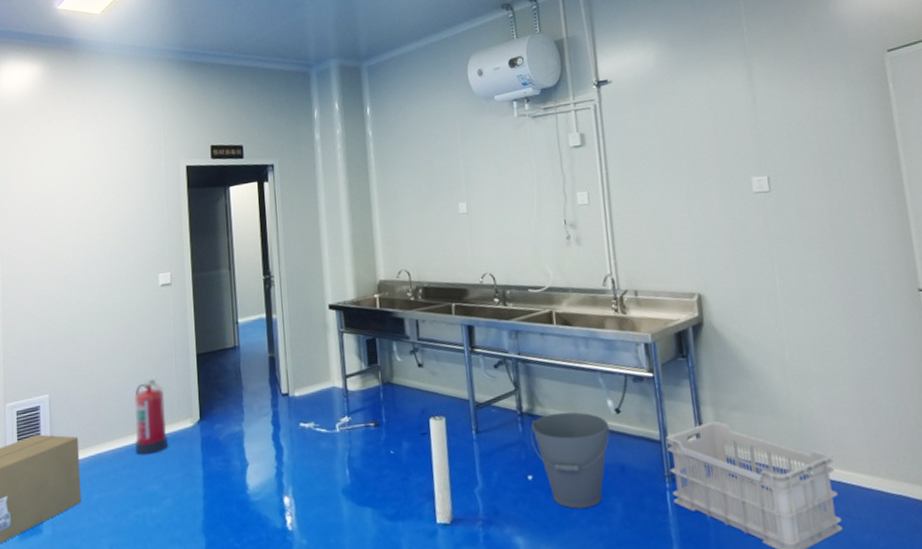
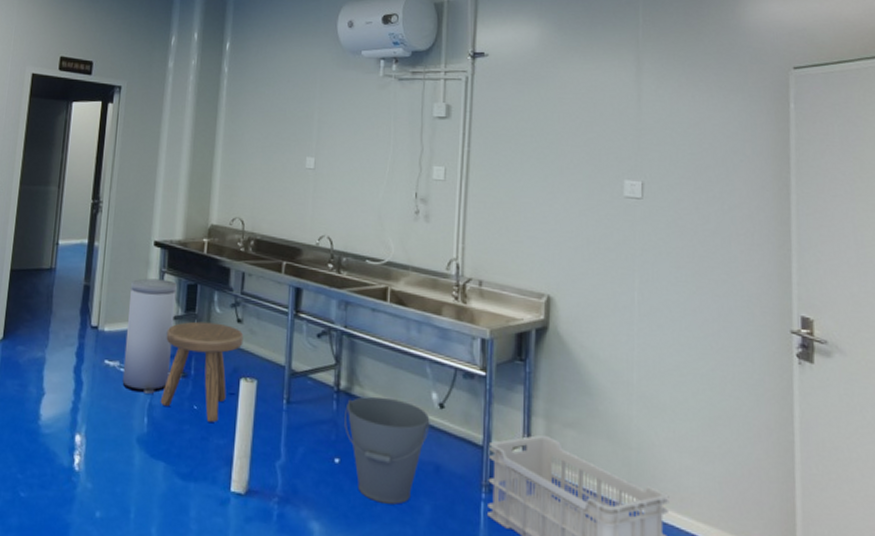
pedal bin: none [313,338,363,449] -> present [122,278,177,395]
stool: none [354,370,427,463] -> present [160,321,244,422]

